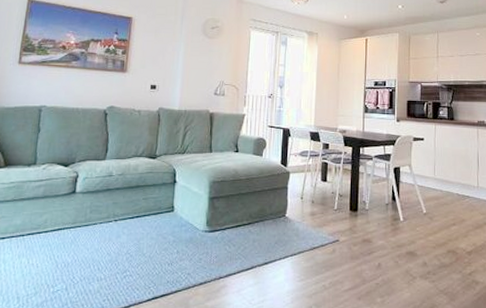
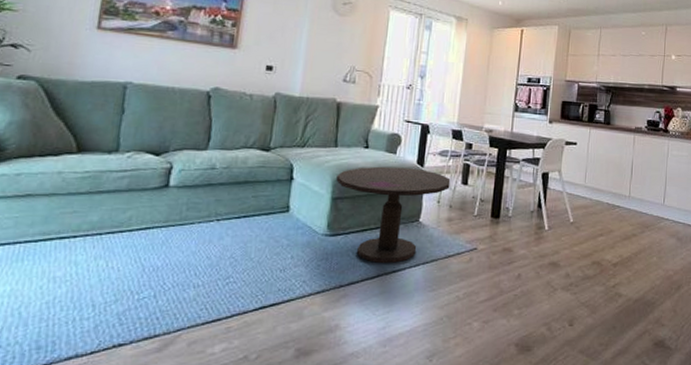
side table: none [212,168,311,255] -> present [336,166,451,263]

